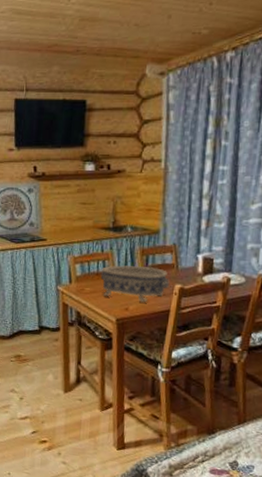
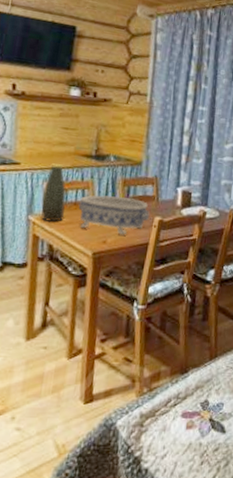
bottle: none [68,238,89,291] -> present [41,163,66,222]

